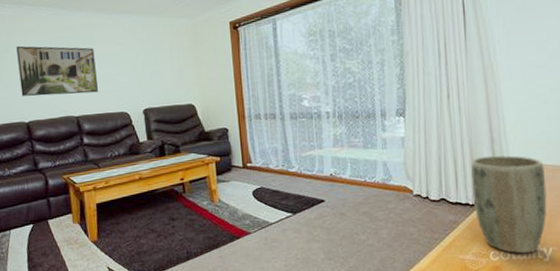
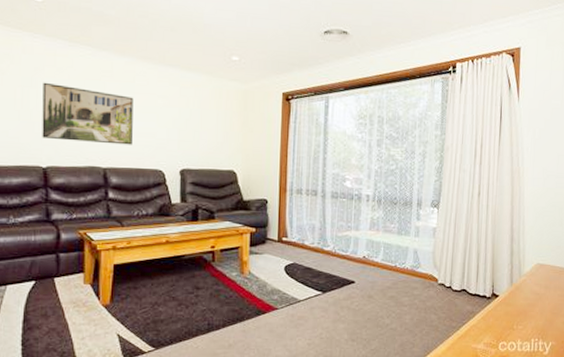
plant pot: present [471,155,547,254] -> none [489,253,553,346]

